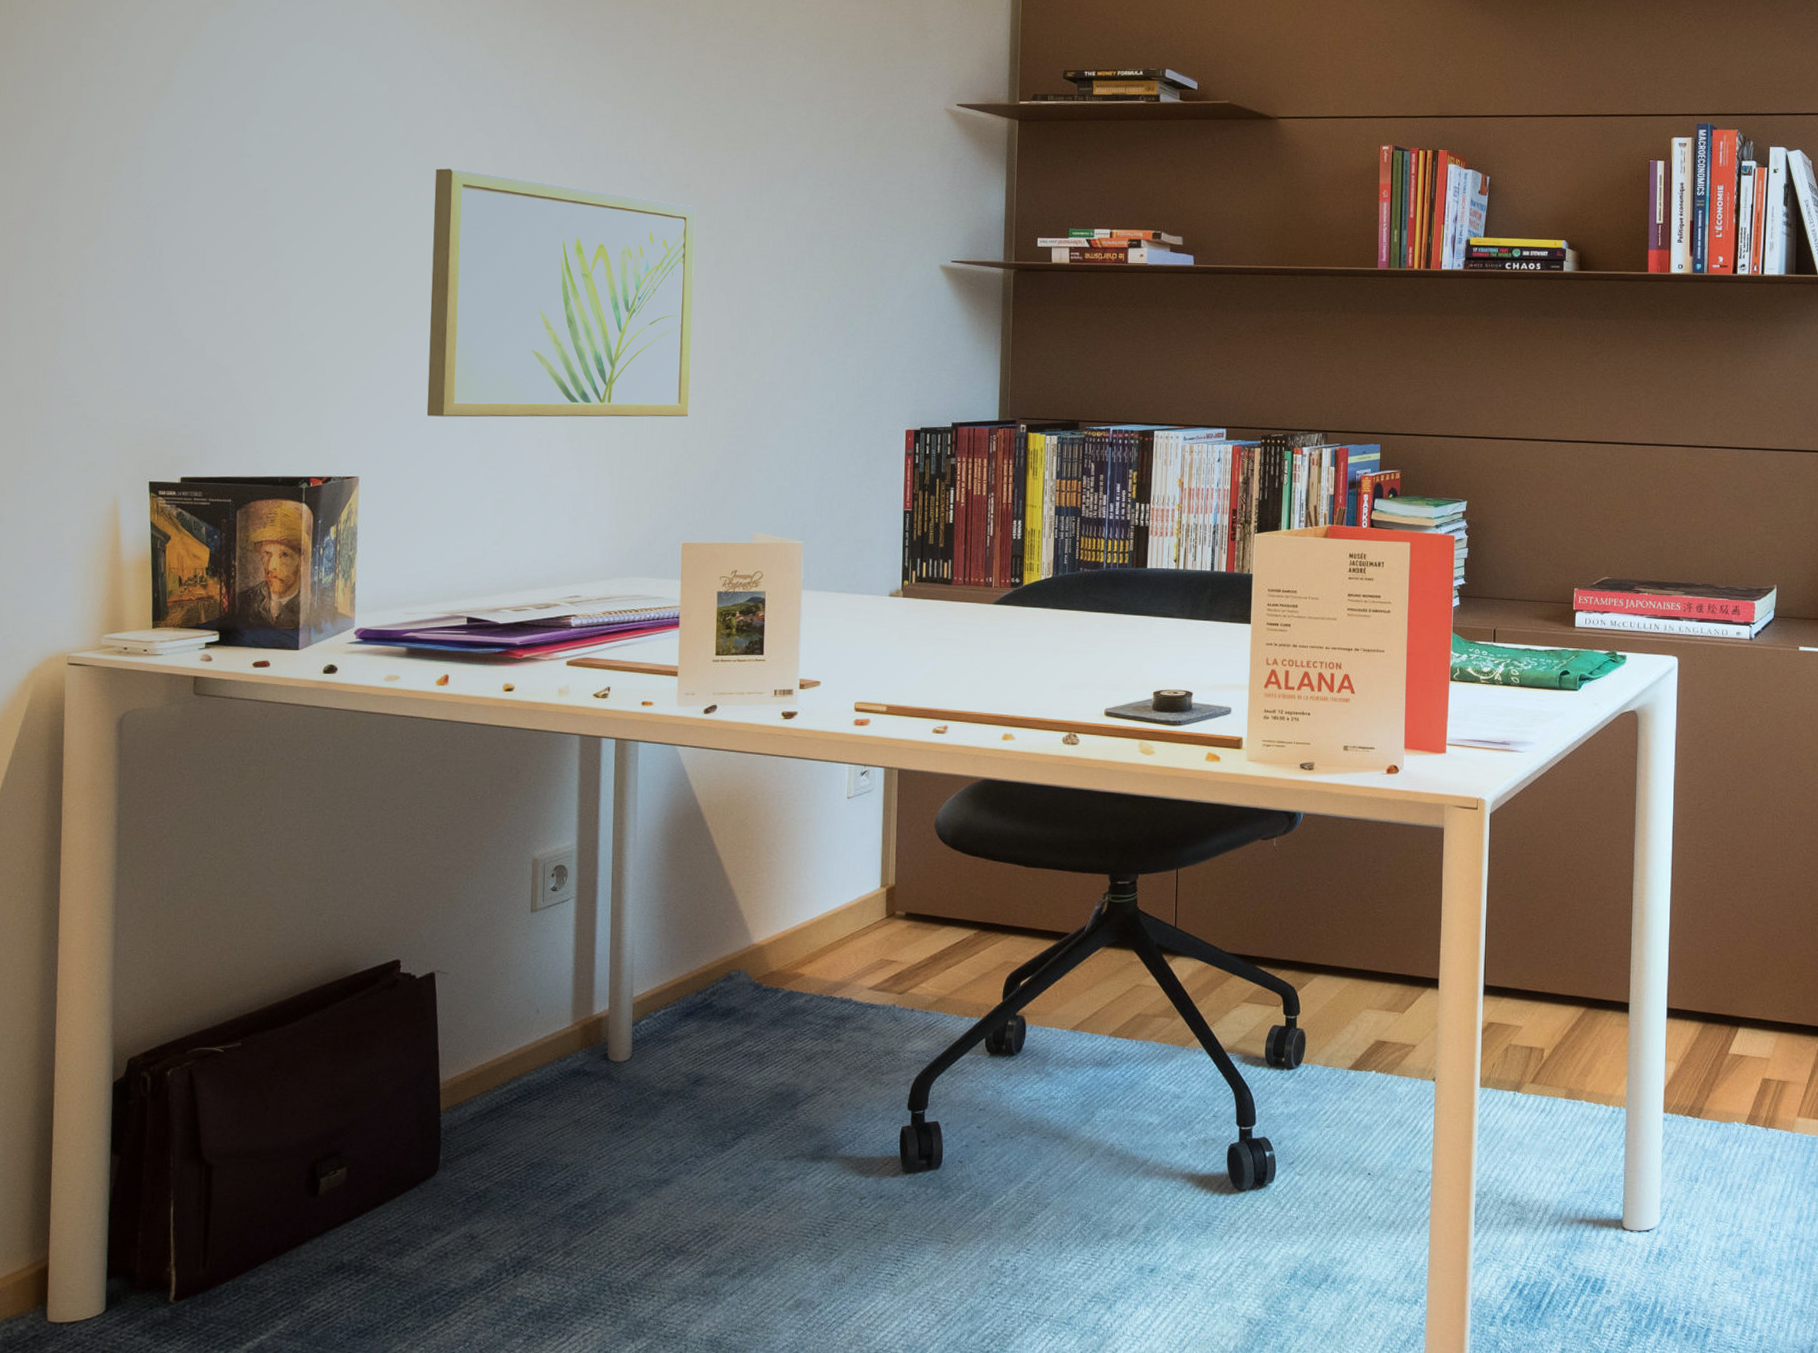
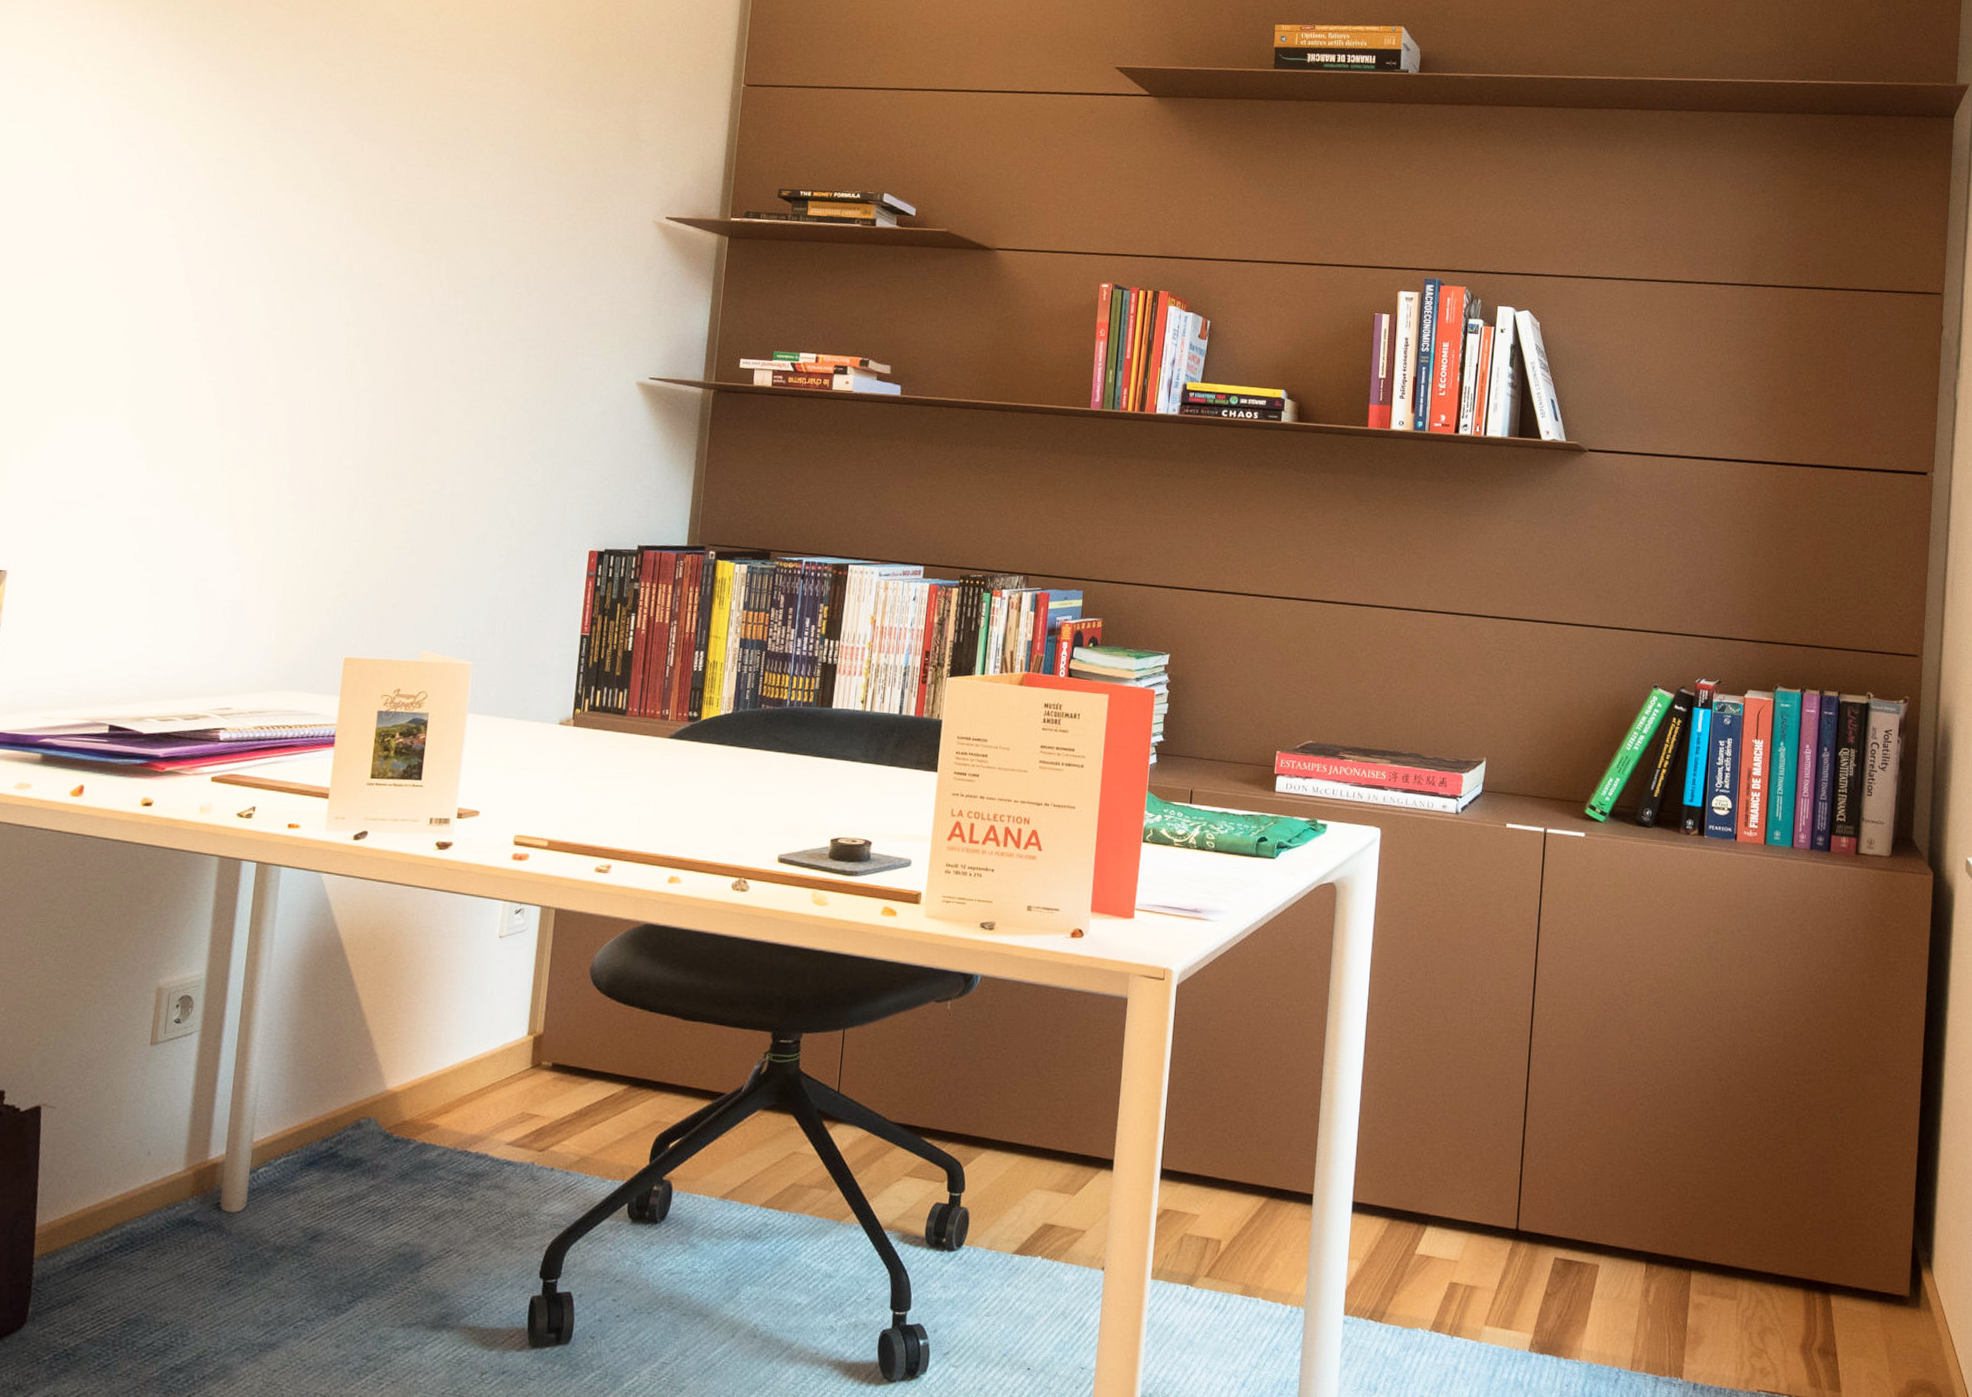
wall art: present [426,168,696,417] -> none [84,253,387,525]

